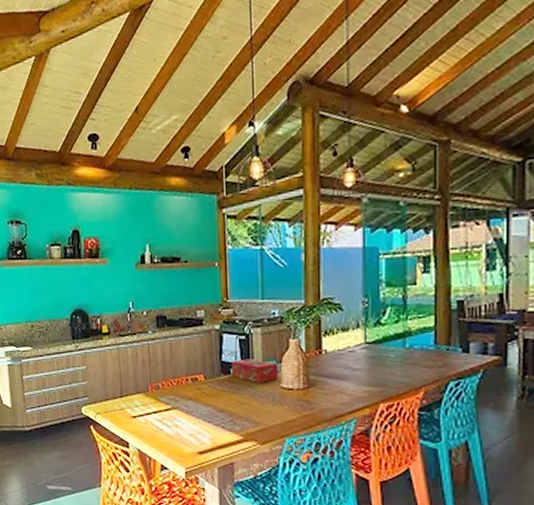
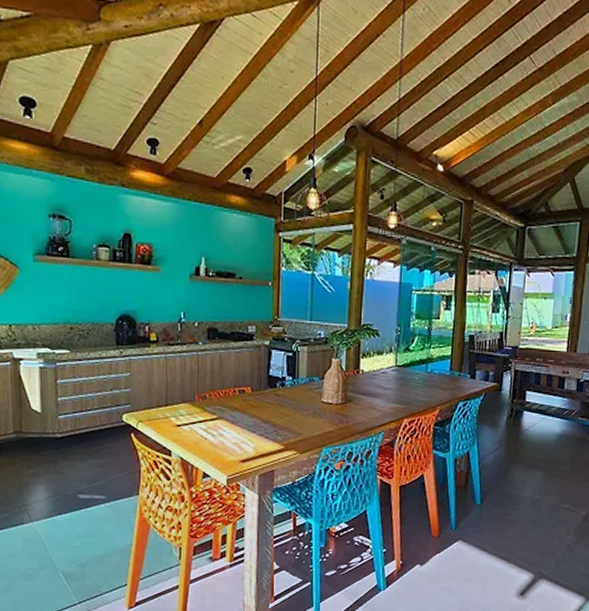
tissue box: present [232,359,279,383] -> none [278,374,321,397]

